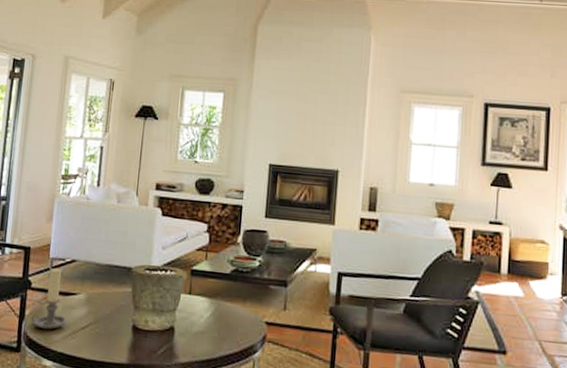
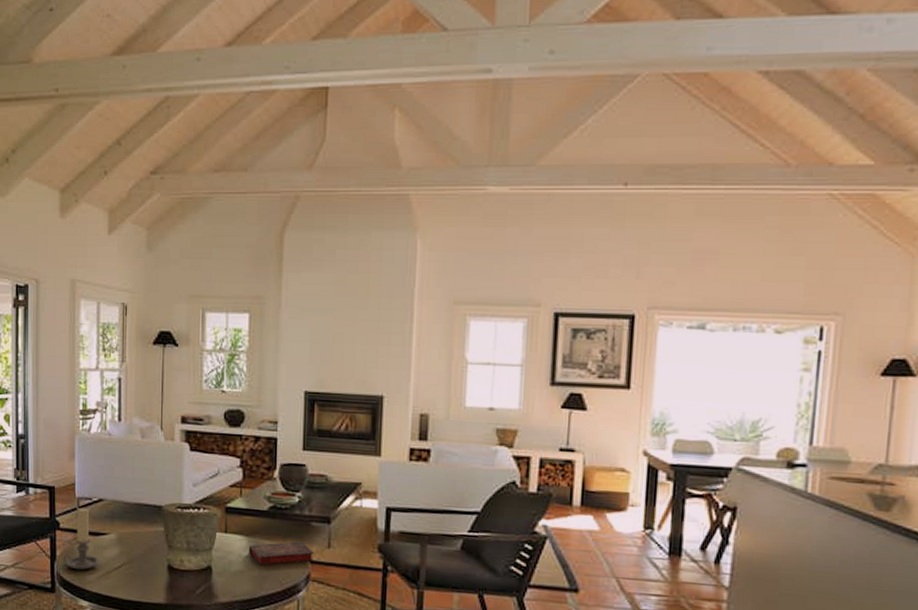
book: none [209,303,271,327] -> present [248,541,314,566]

